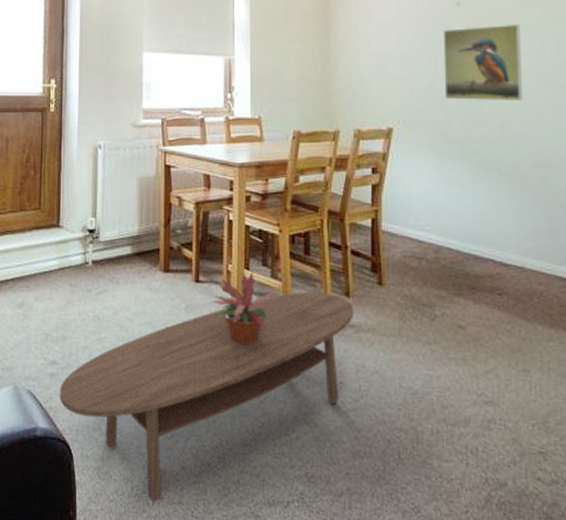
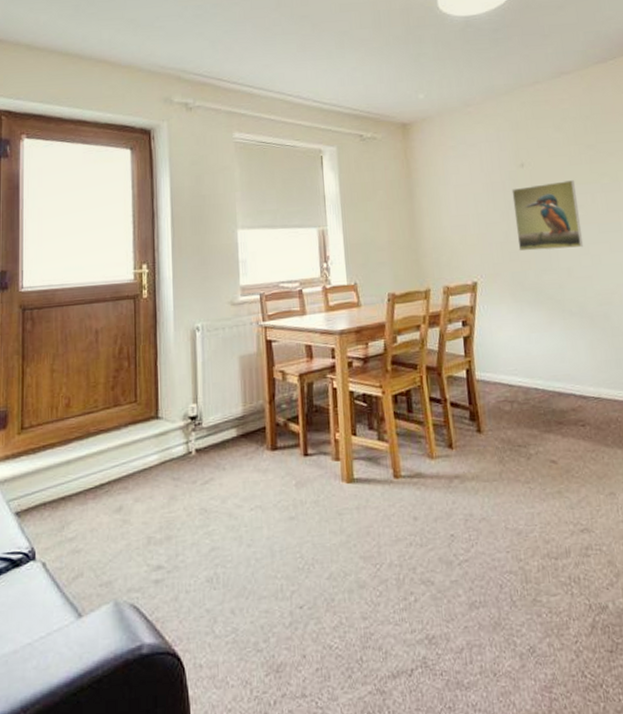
coffee table: present [60,291,355,502] -> none [167,447,459,702]
potted plant: present [211,271,276,345] -> none [321,437,384,514]

